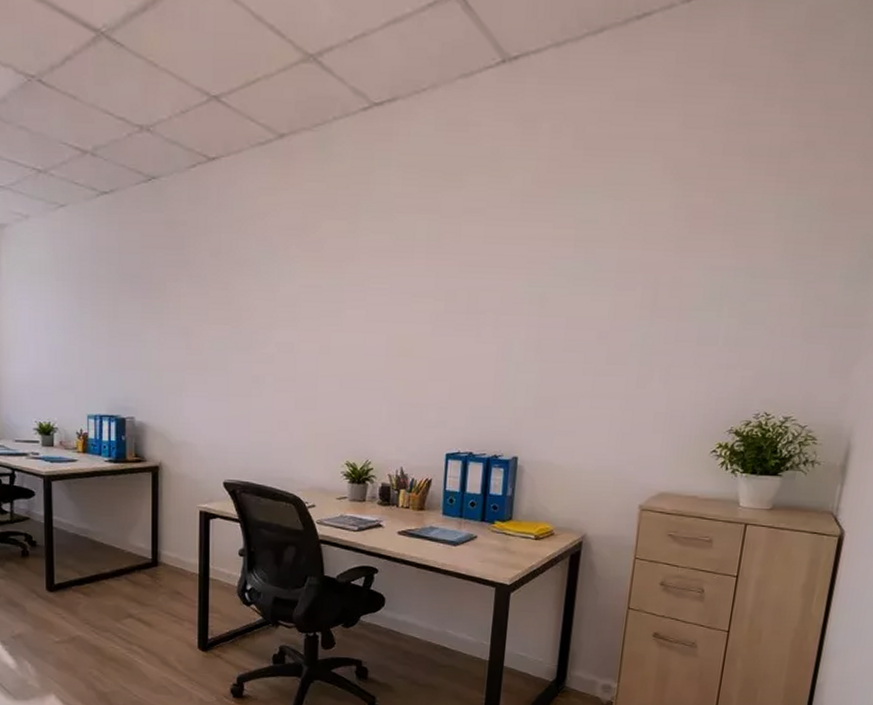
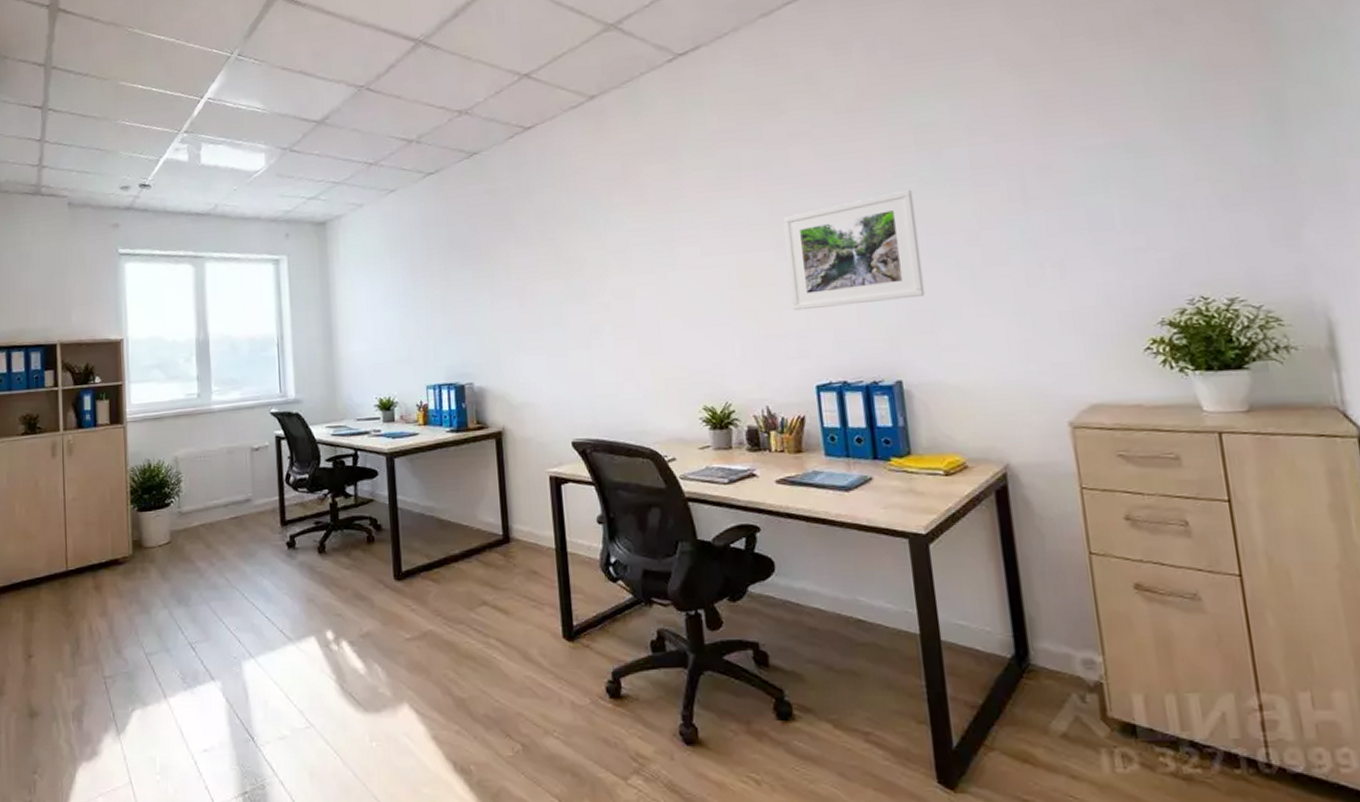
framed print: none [439,282,563,385] -> present [783,189,925,311]

